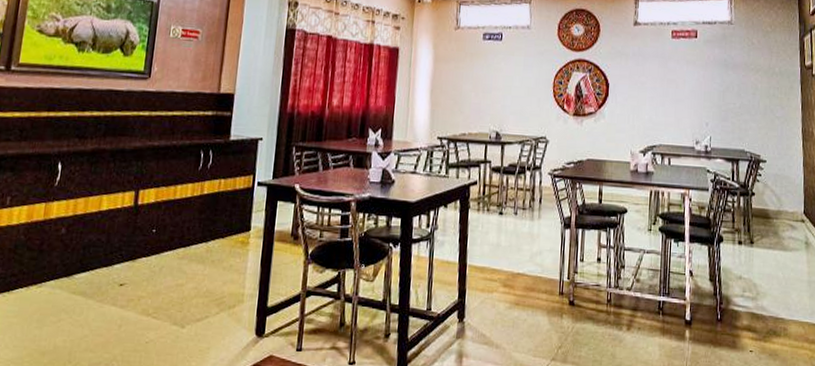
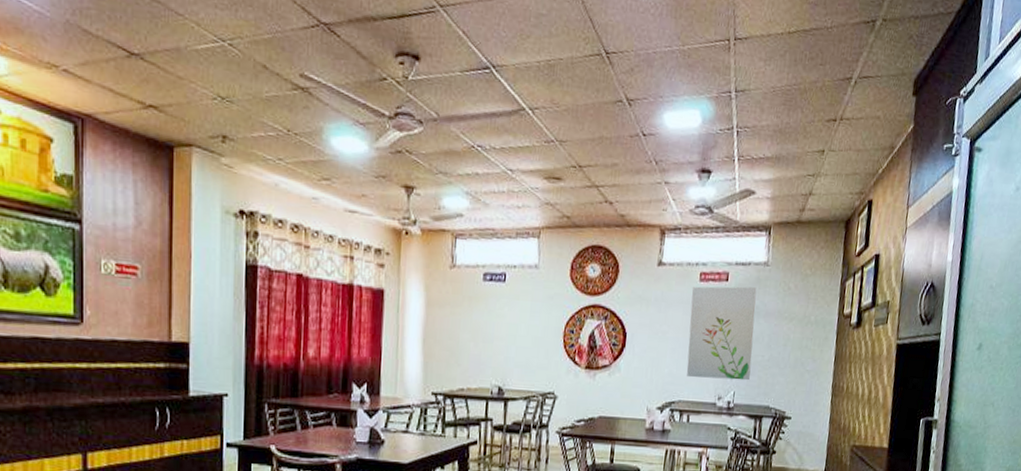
wall art: none [665,42,725,126] -> present [686,286,757,381]

